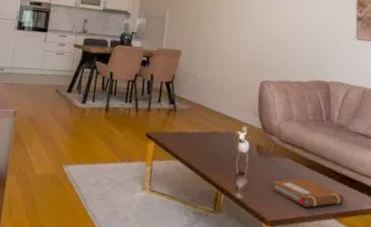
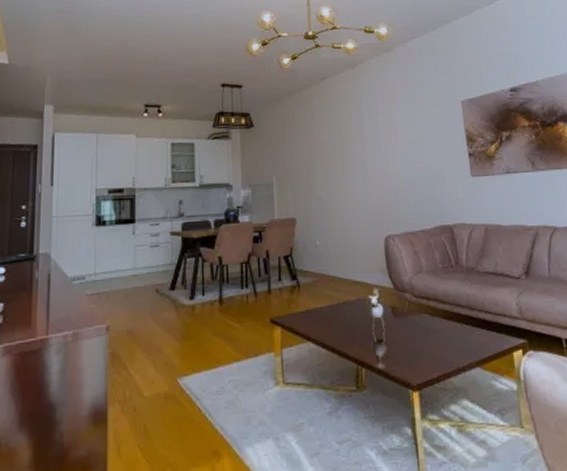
notebook: present [271,178,344,208] -> none [411,331,485,361]

